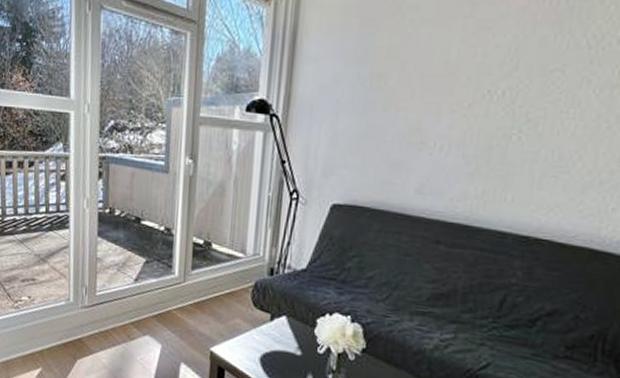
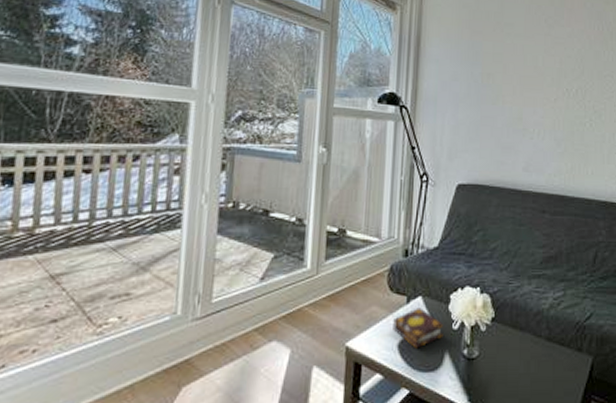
book: none [256,326,308,365] -> present [393,307,444,349]

